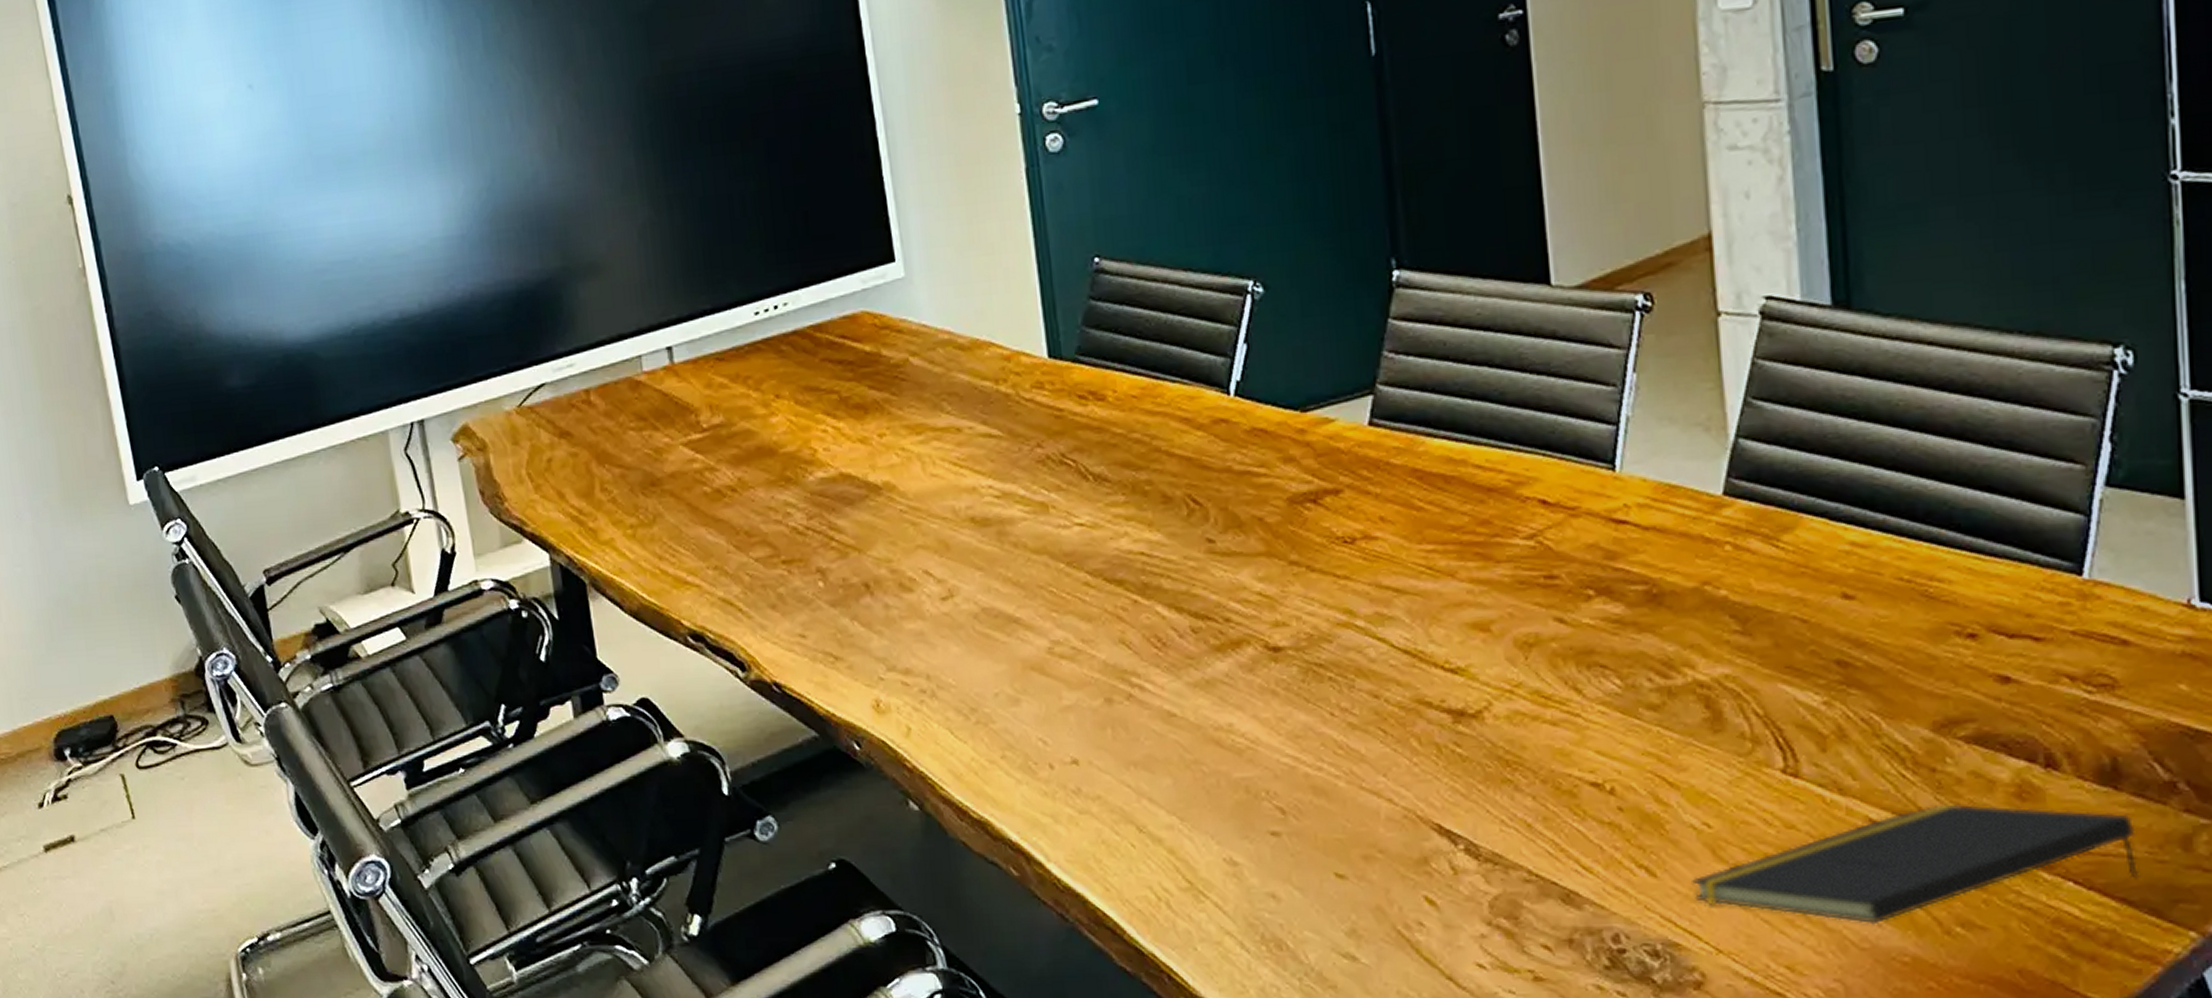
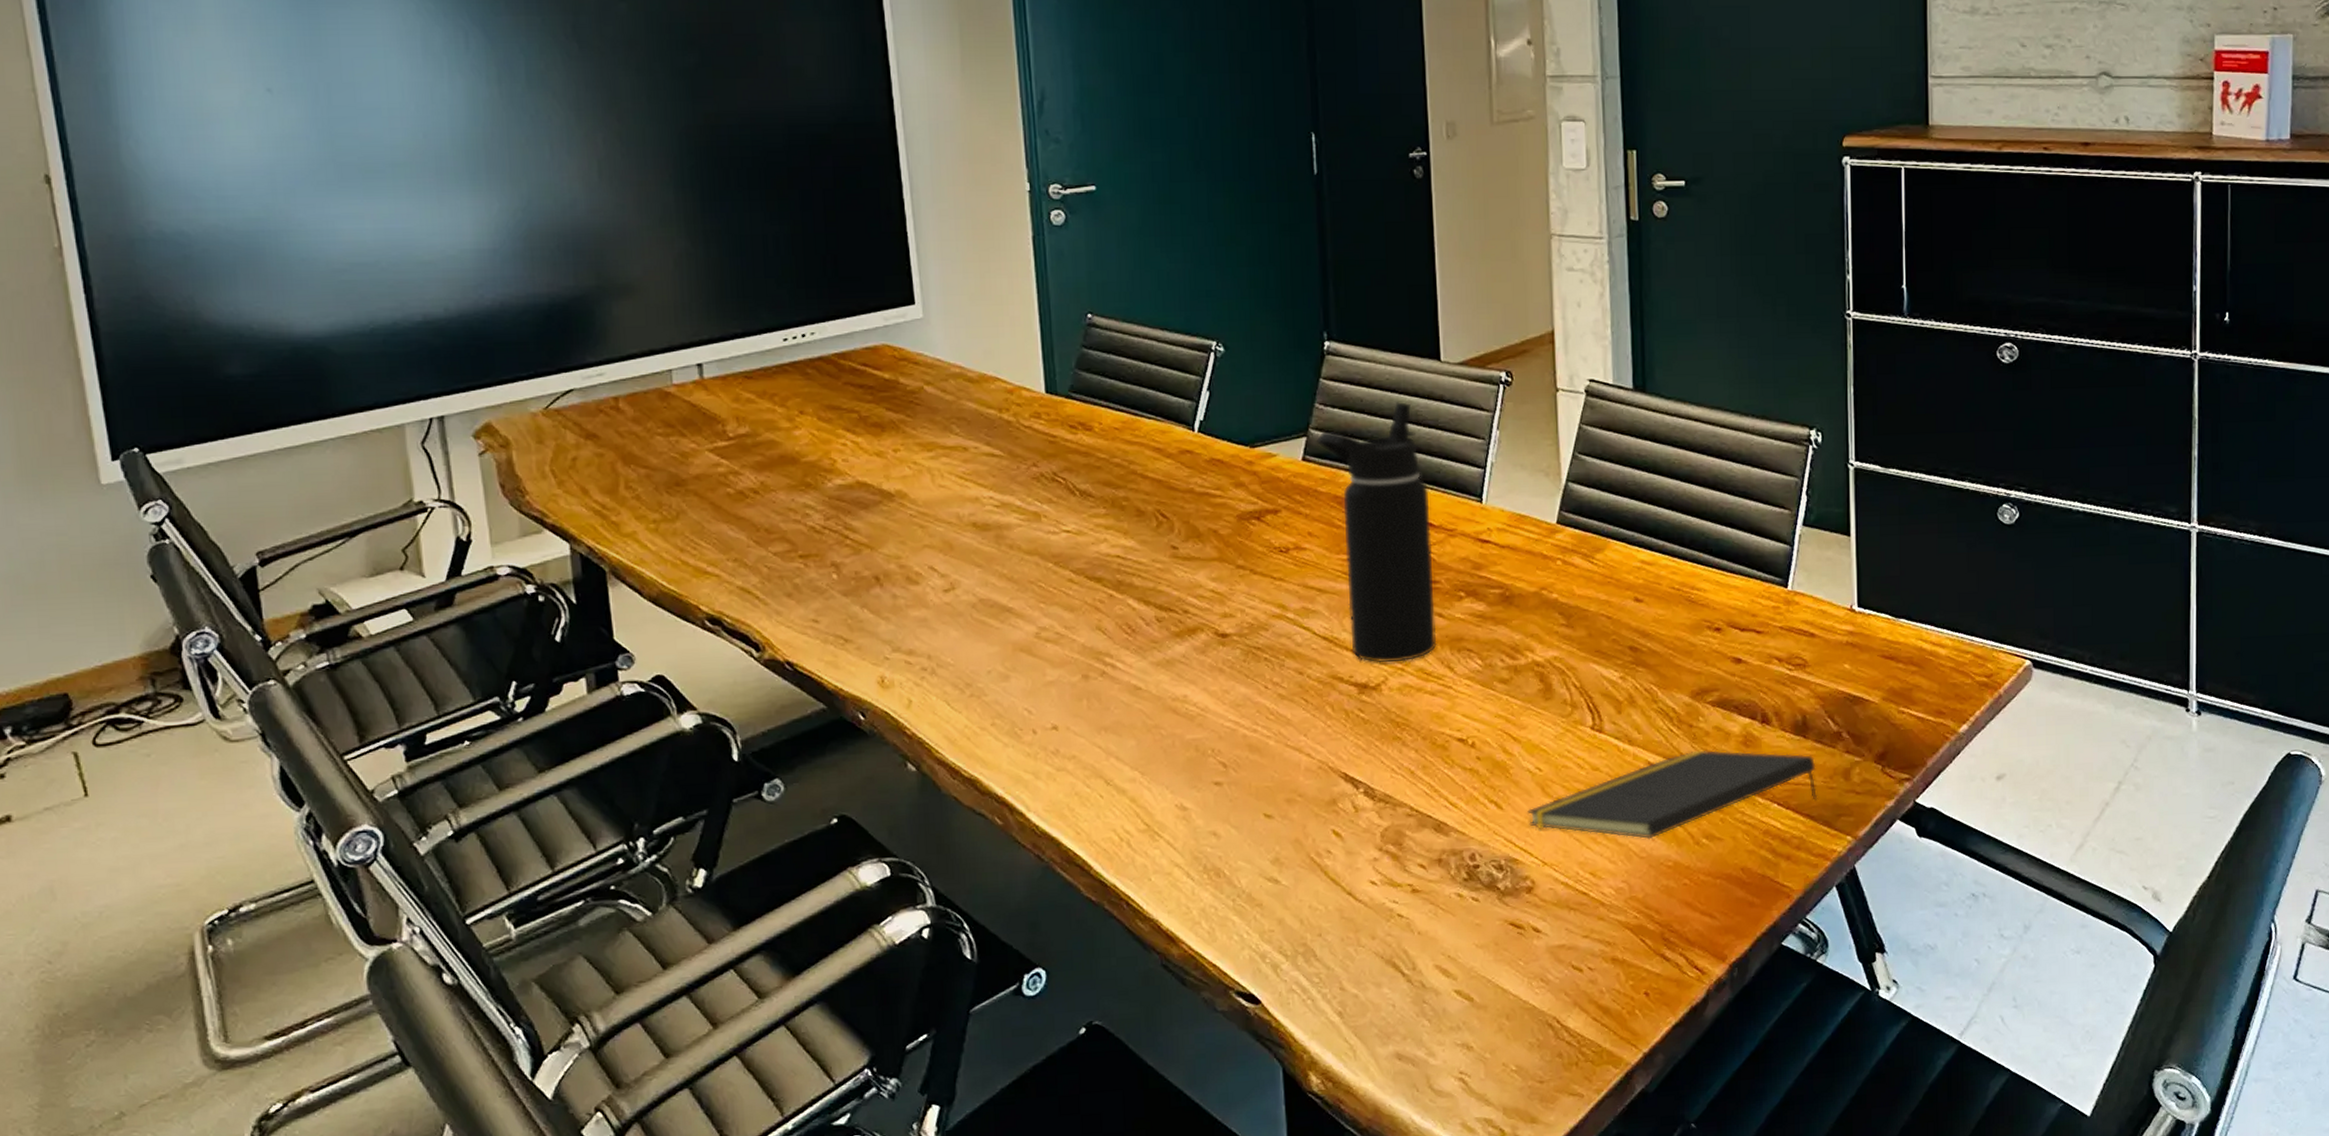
water bottle: none [1385,342,1558,684] -> present [1316,402,1437,663]

